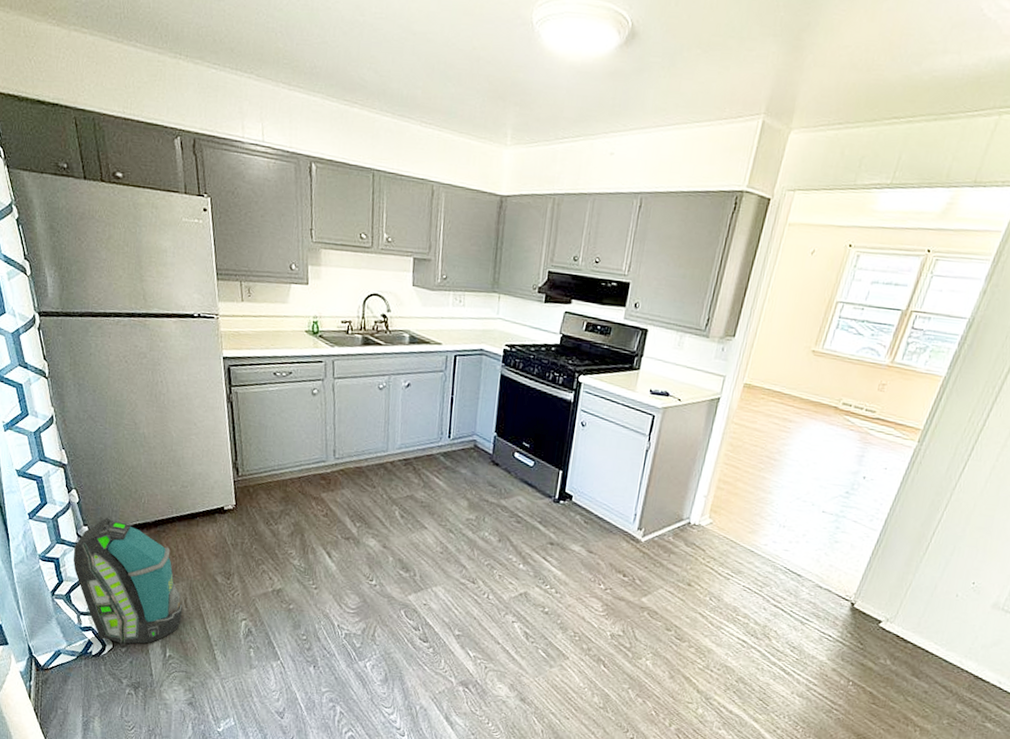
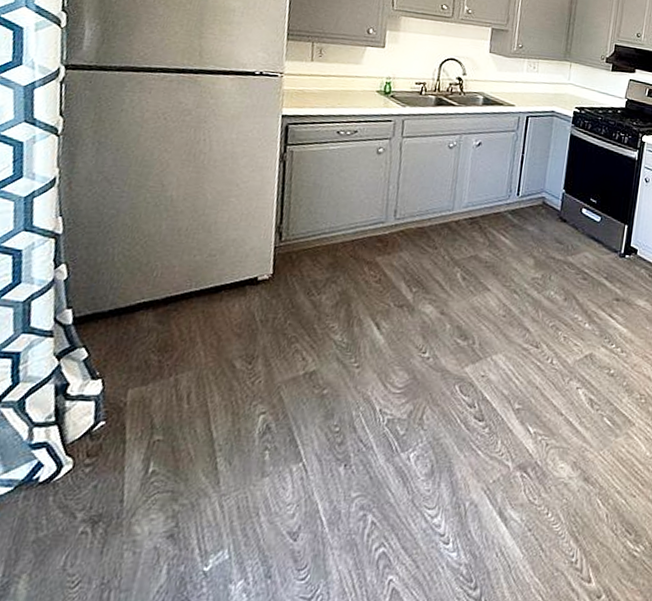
backpack: present [73,517,183,644] -> none [39,296,184,462]

